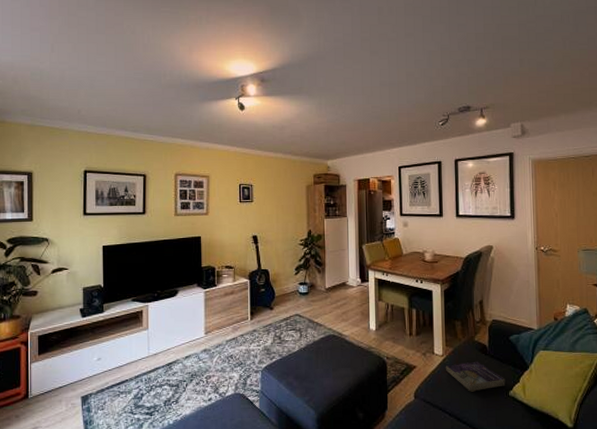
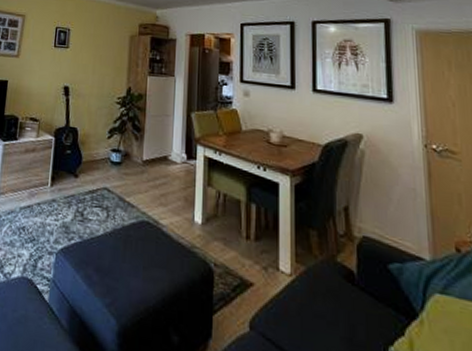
book: present [445,361,506,393] -> none [294,289,383,339]

